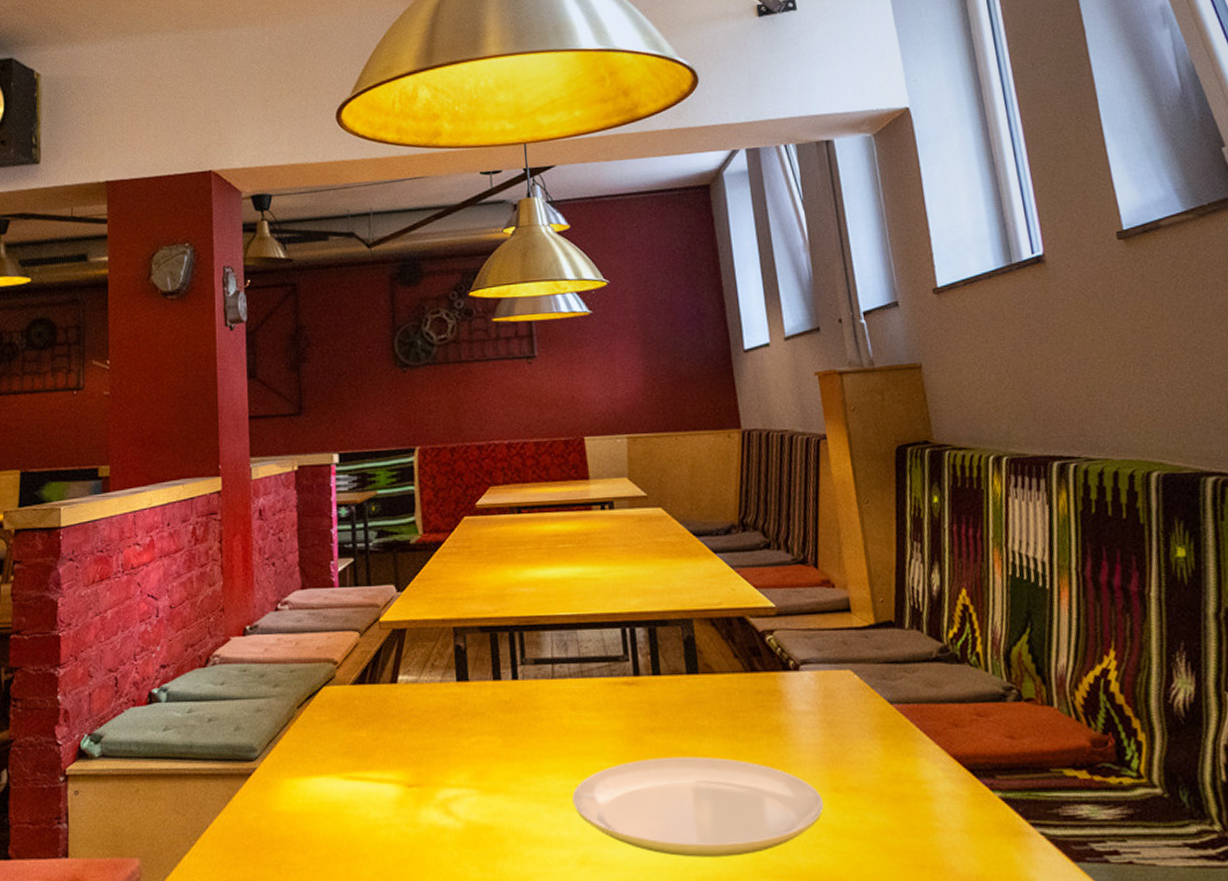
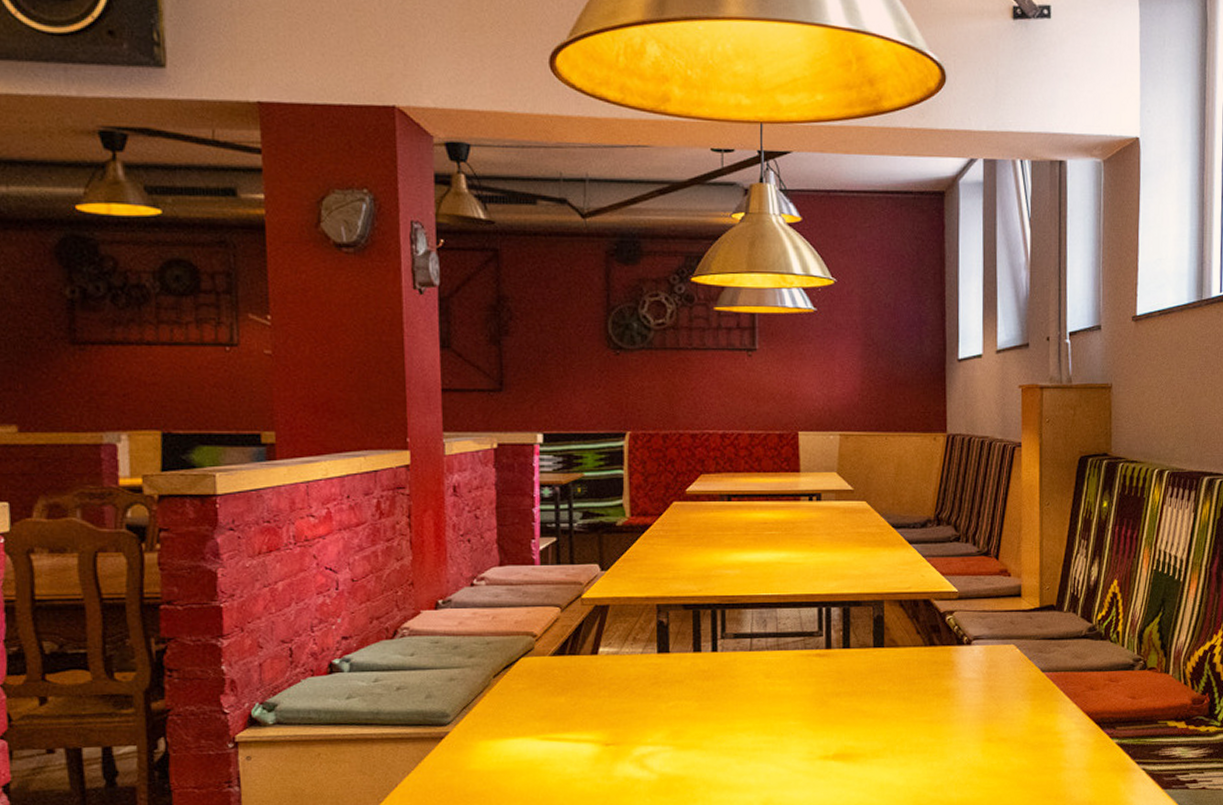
plate: present [572,756,824,857] -> none [761,716,978,796]

